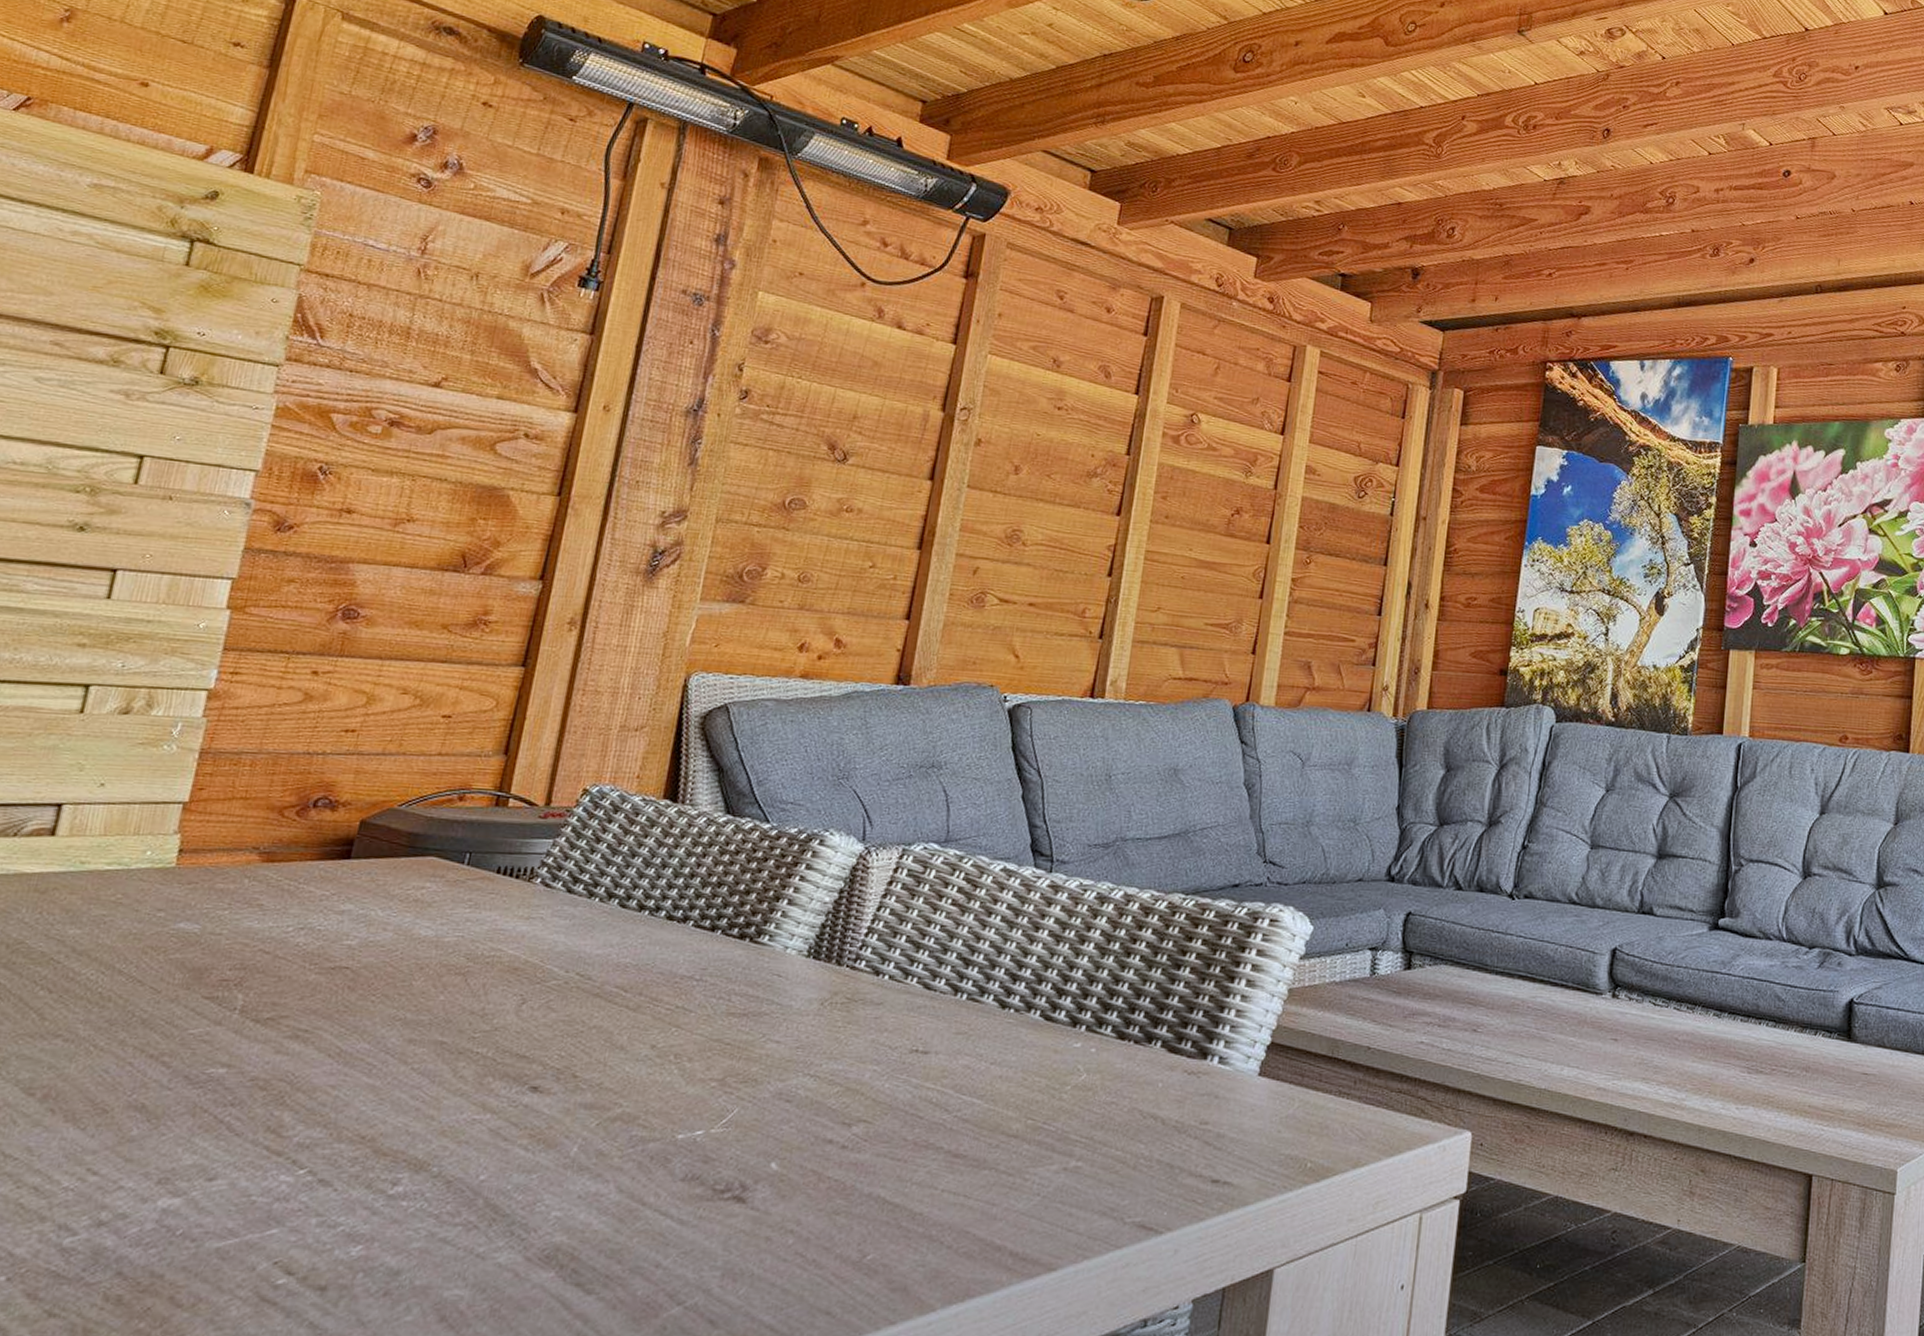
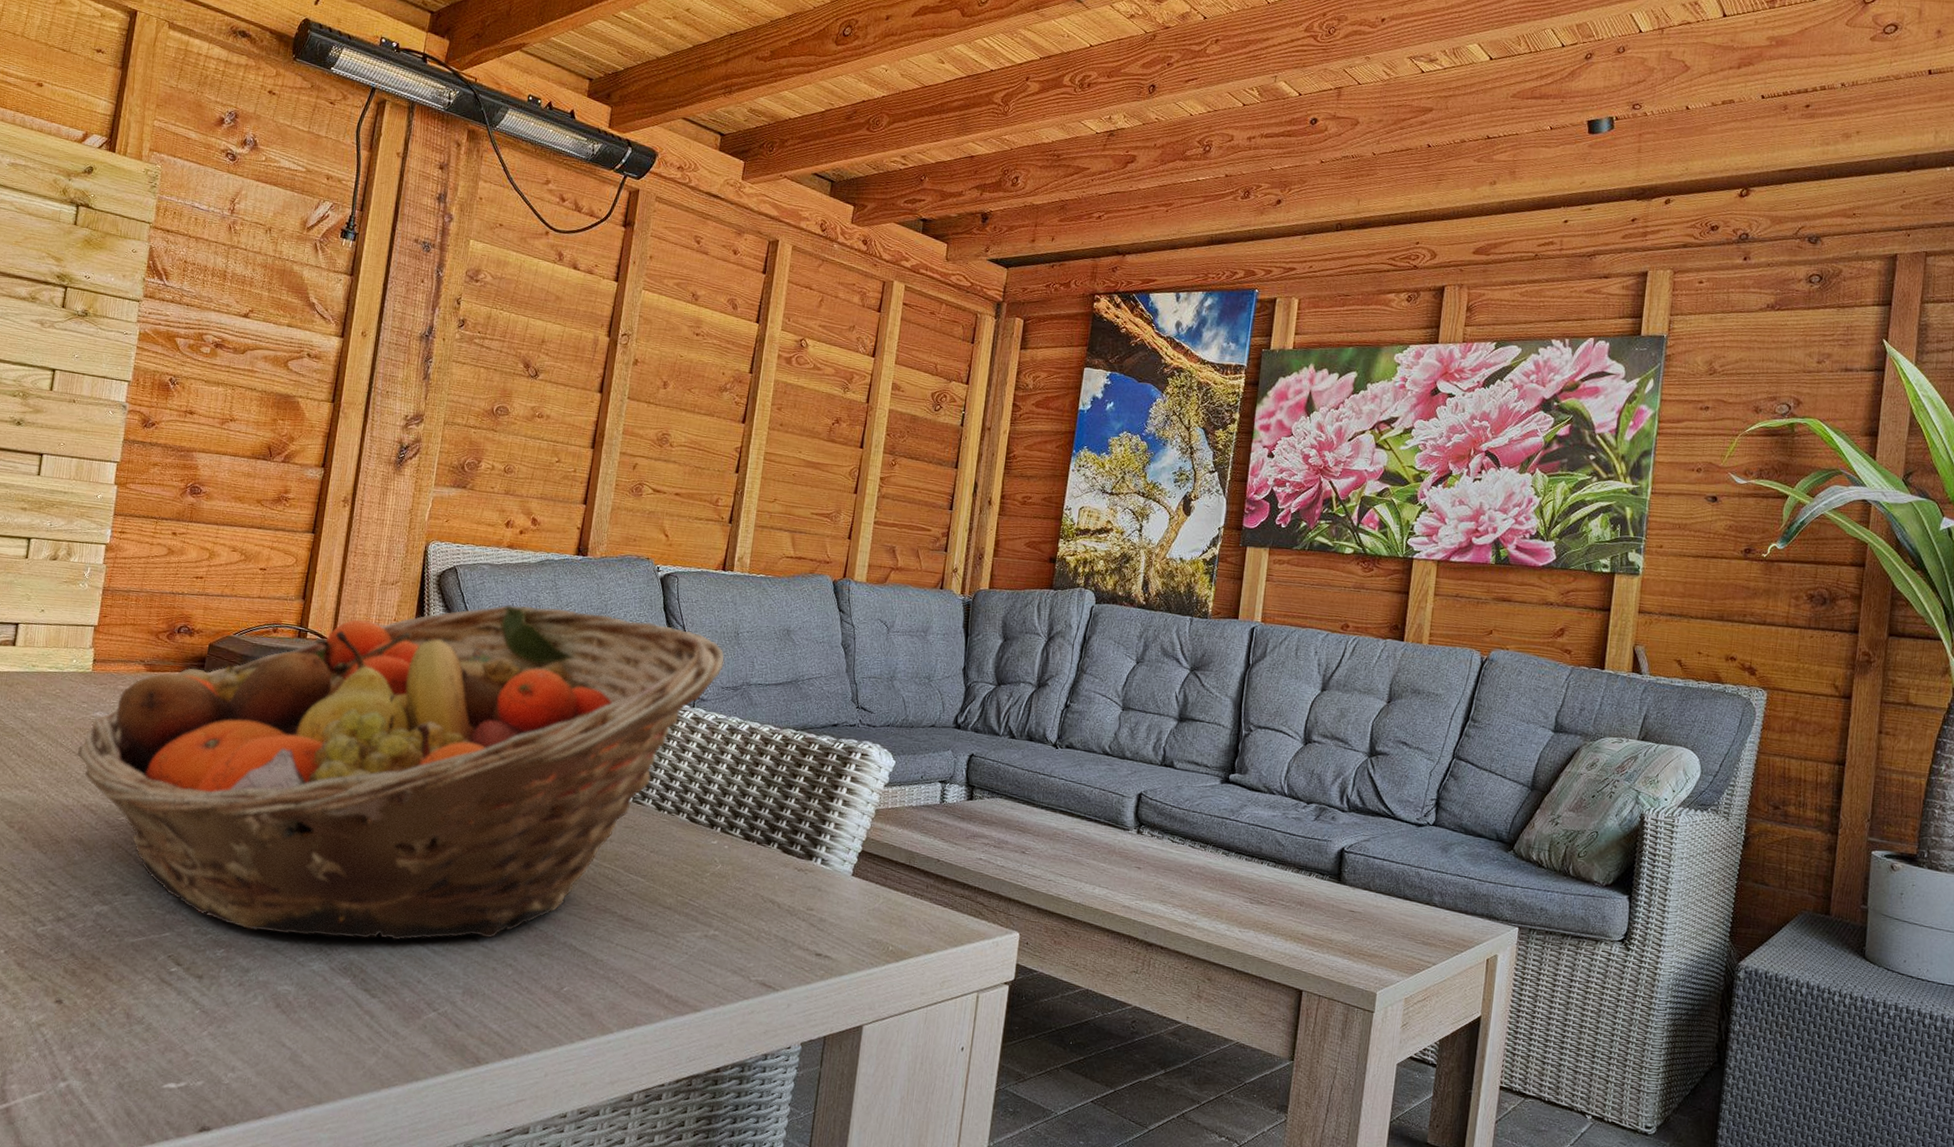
fruit basket: none [144,750,1093,1216] -> present [77,604,725,941]

